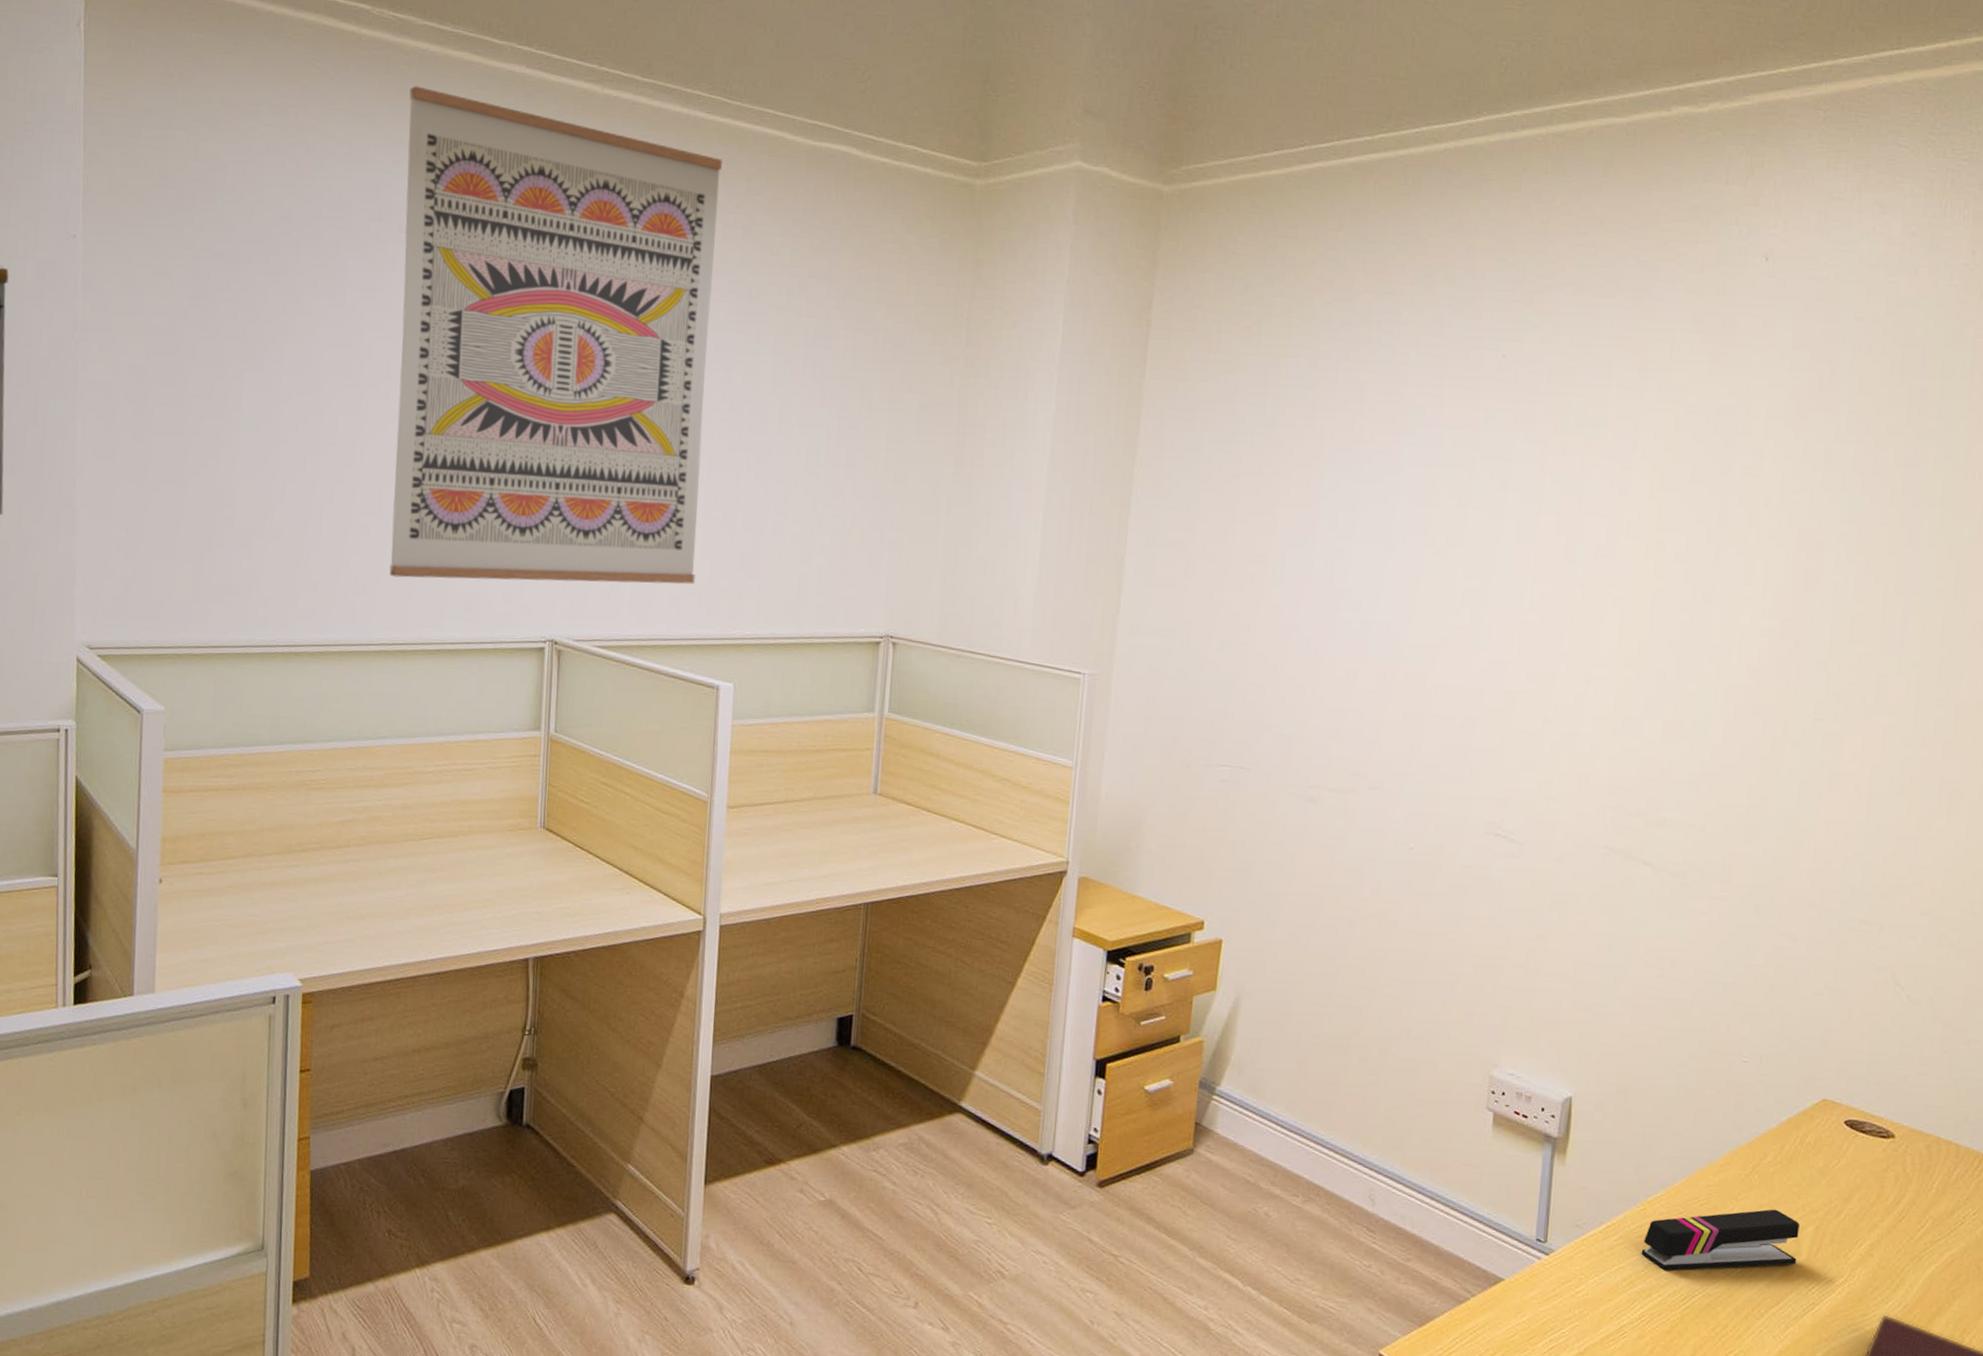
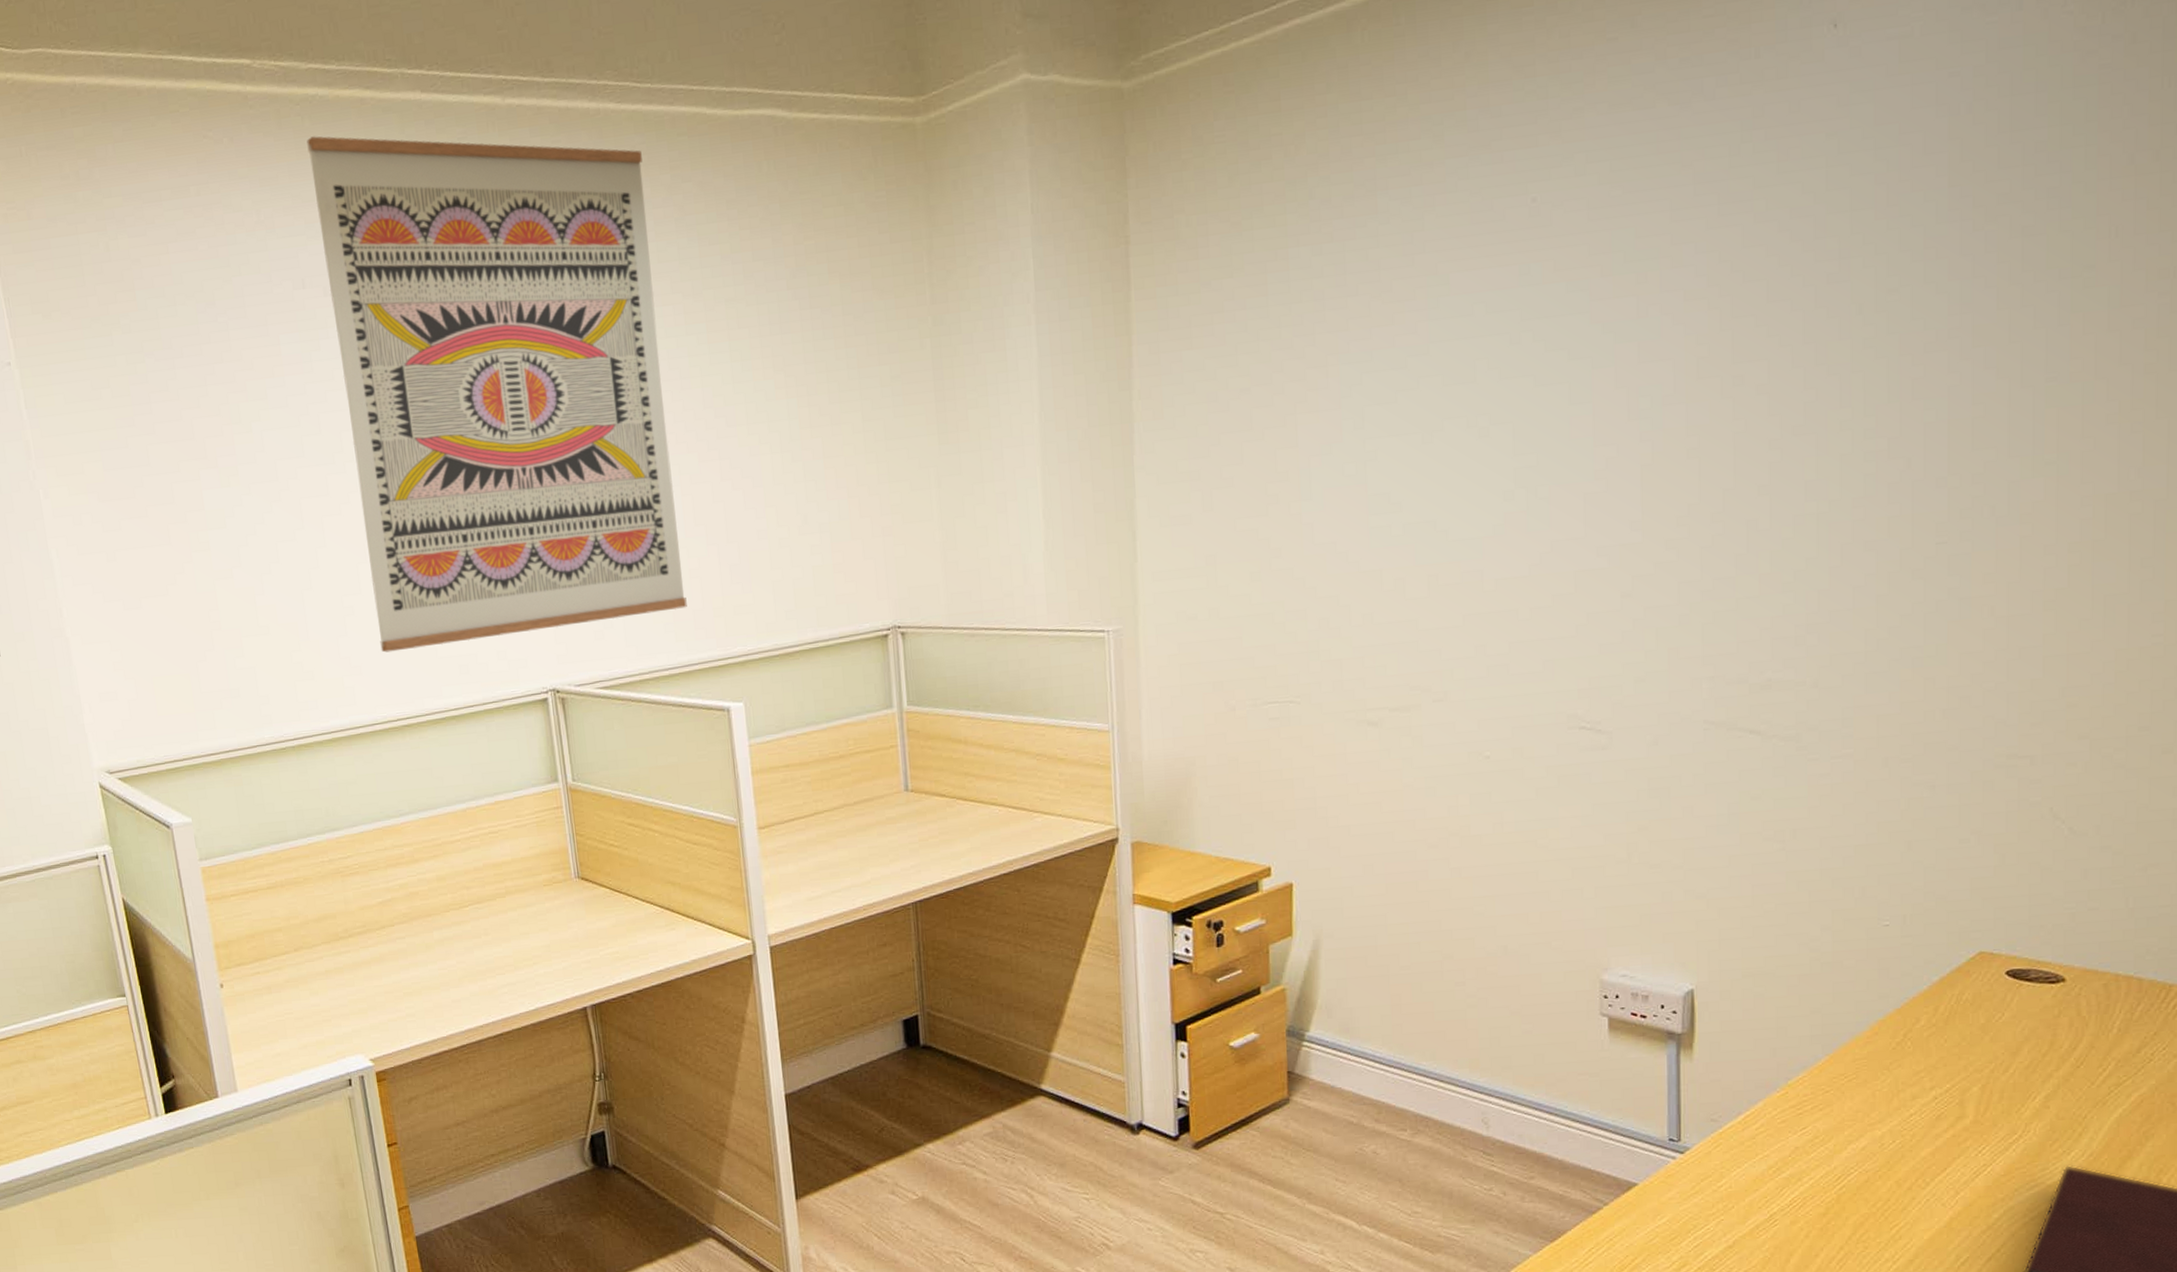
stapler: present [1641,1209,1799,1271] -> none [1786,1074,1962,1152]

